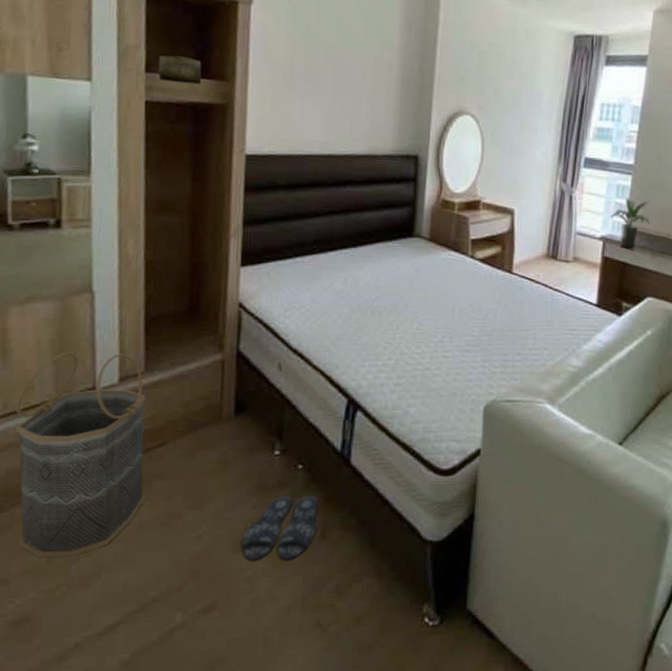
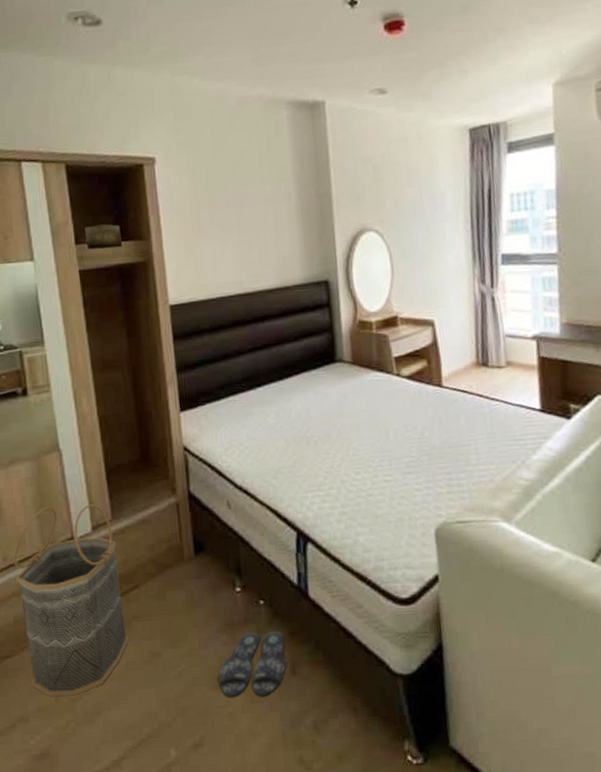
potted plant: present [610,197,650,249] -> none [540,289,586,345]

